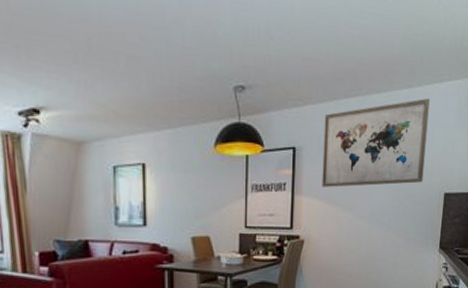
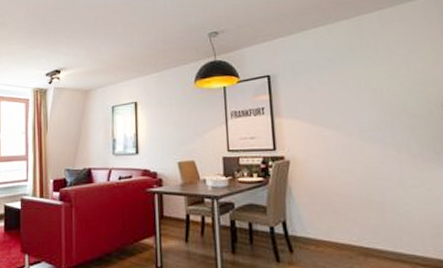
wall art: present [322,98,430,187] -> none [295,15,417,108]

